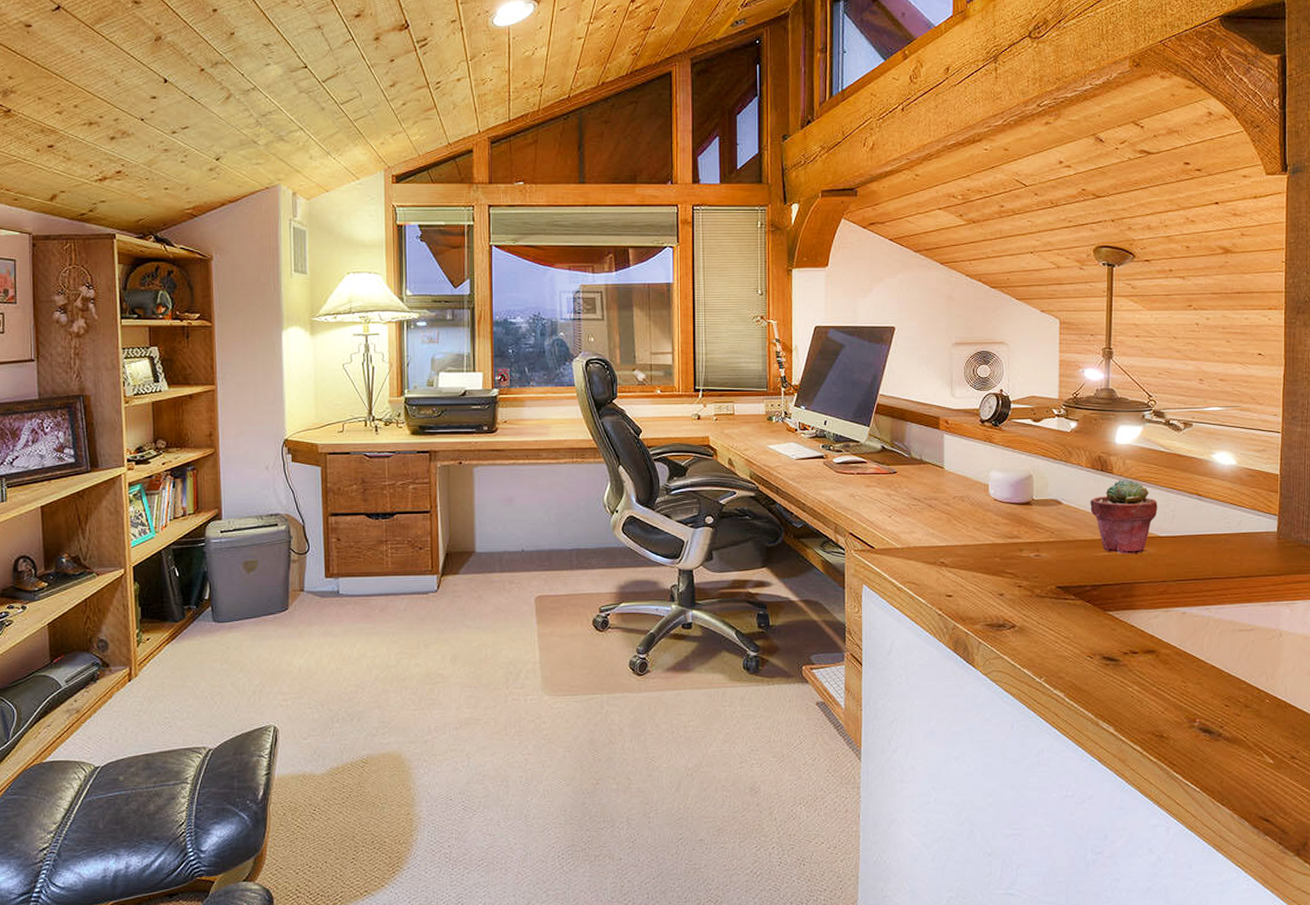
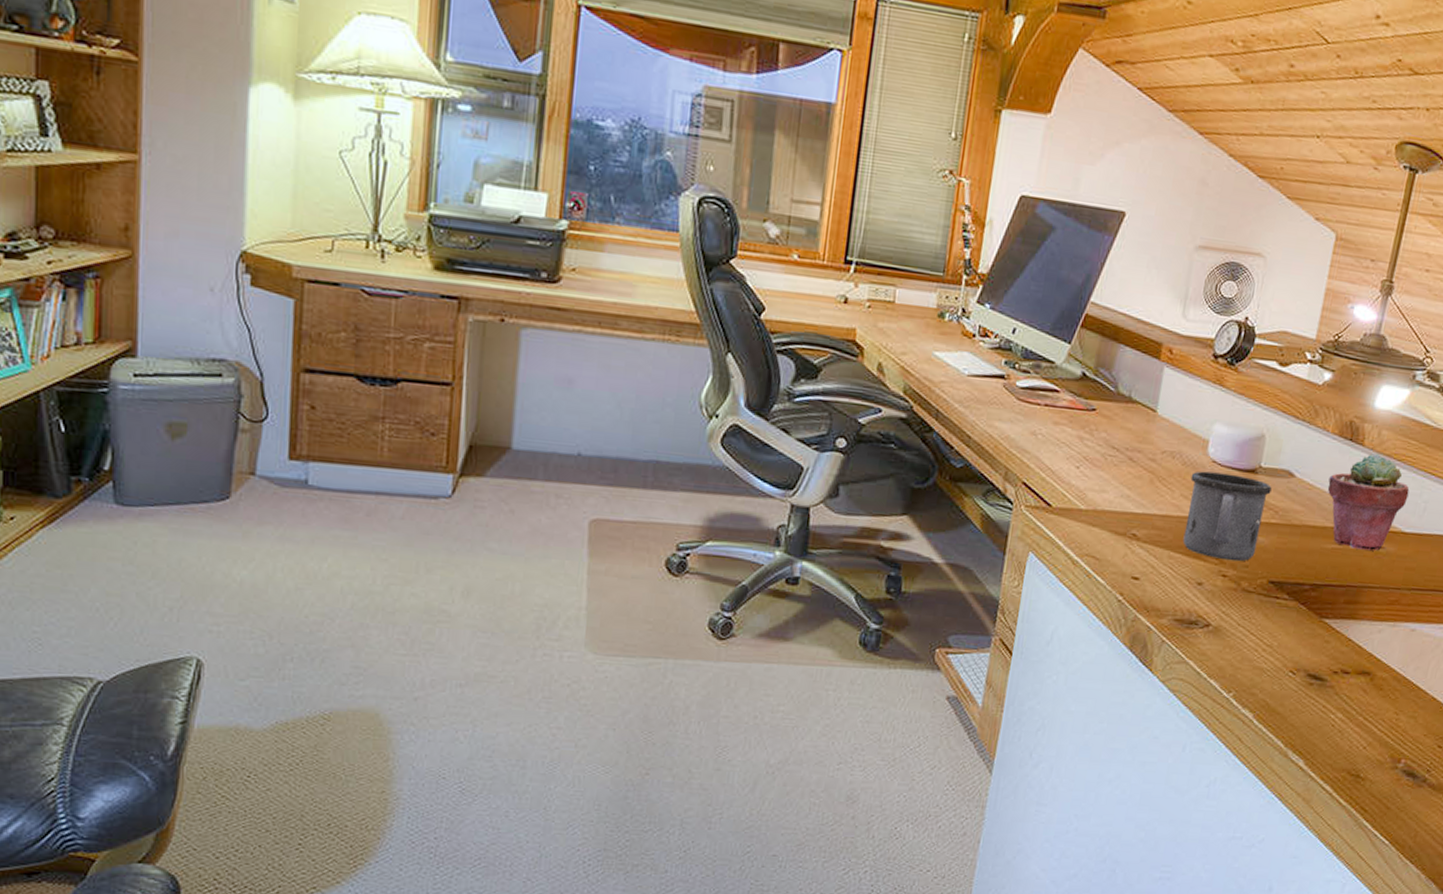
mug: none [979,508,1045,574] -> present [1183,471,1272,562]

